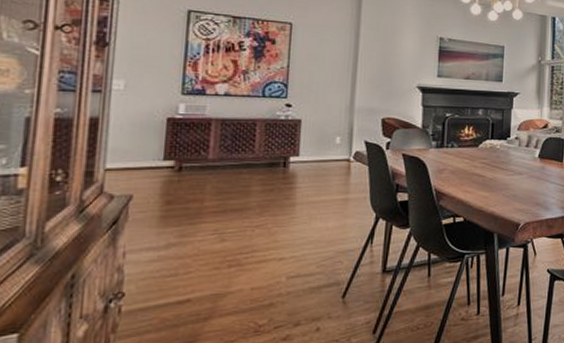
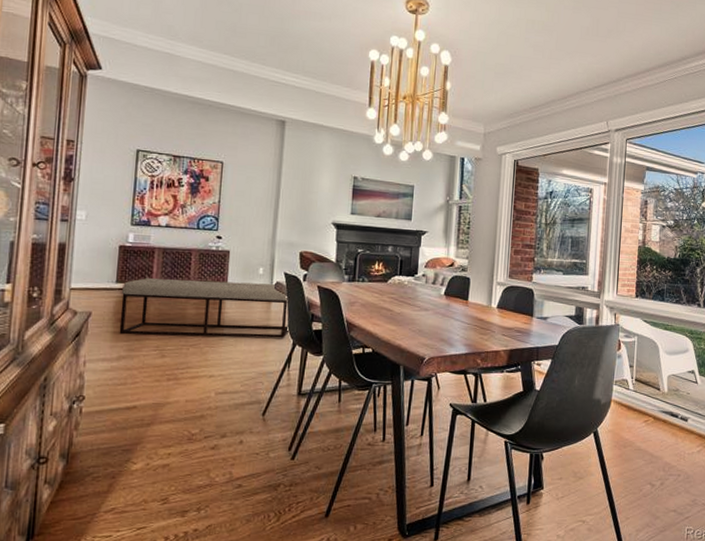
bench: none [167,153,373,219] -> present [119,278,291,338]

